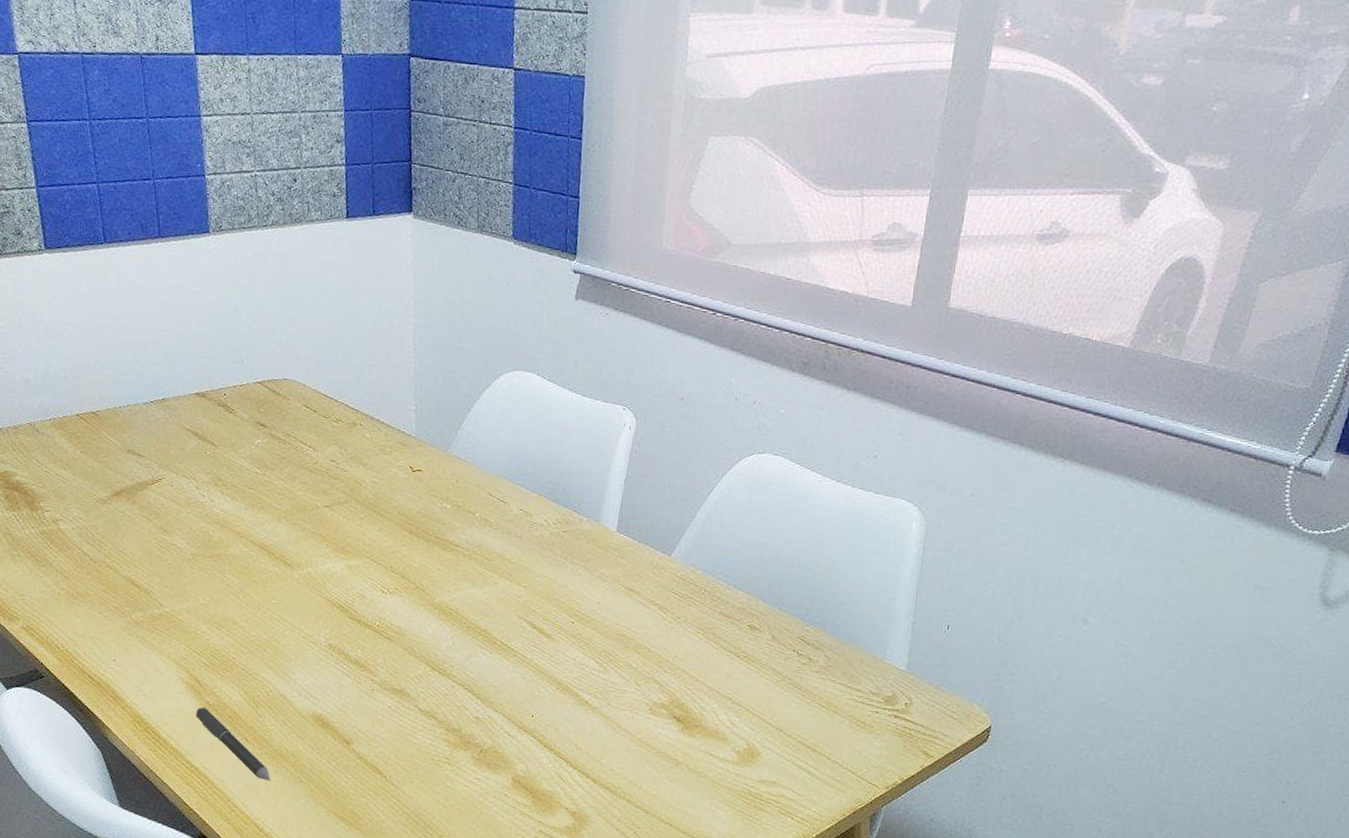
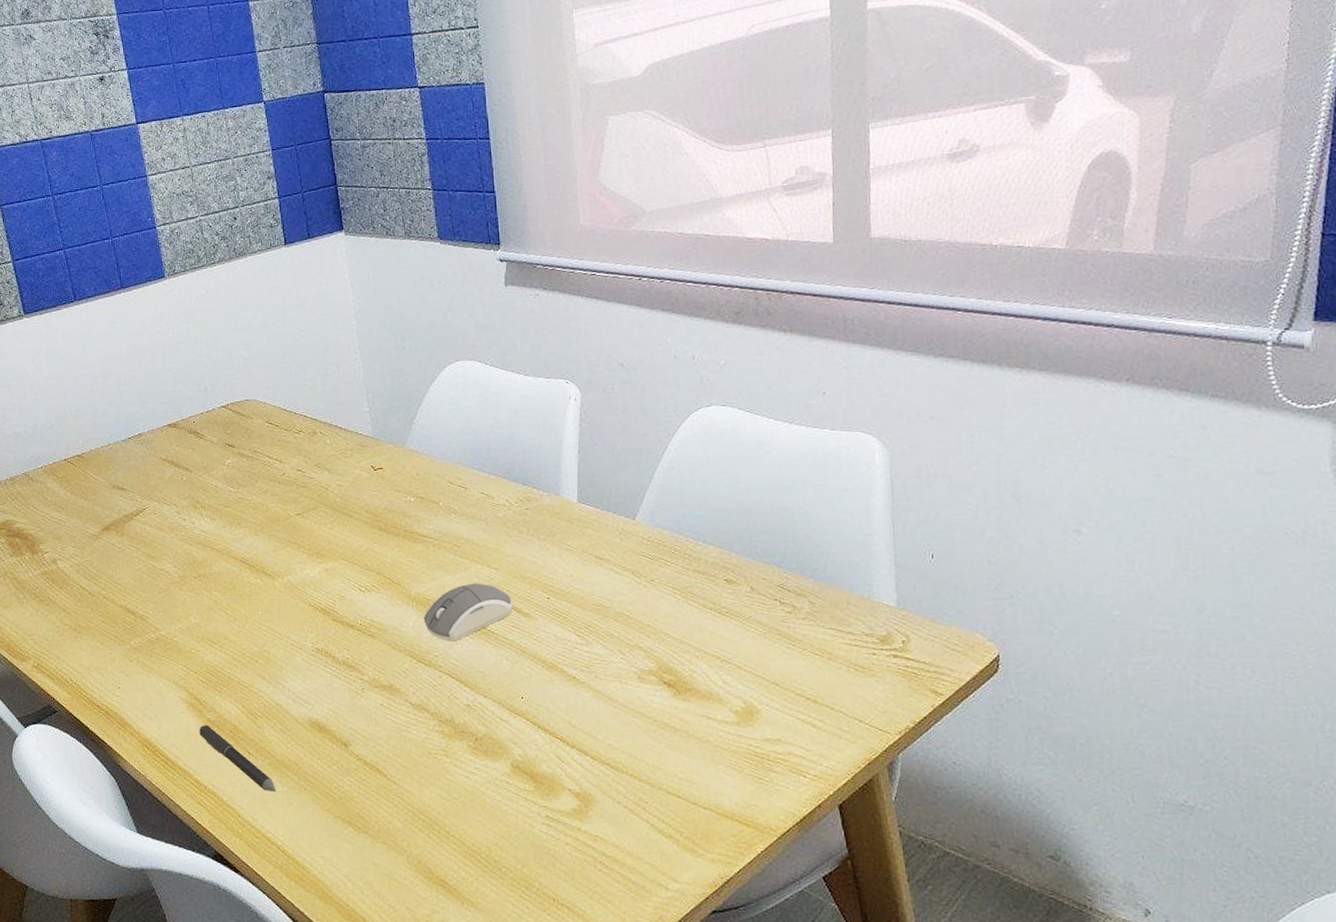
computer mouse: none [443,598,537,654] -> present [423,583,513,642]

